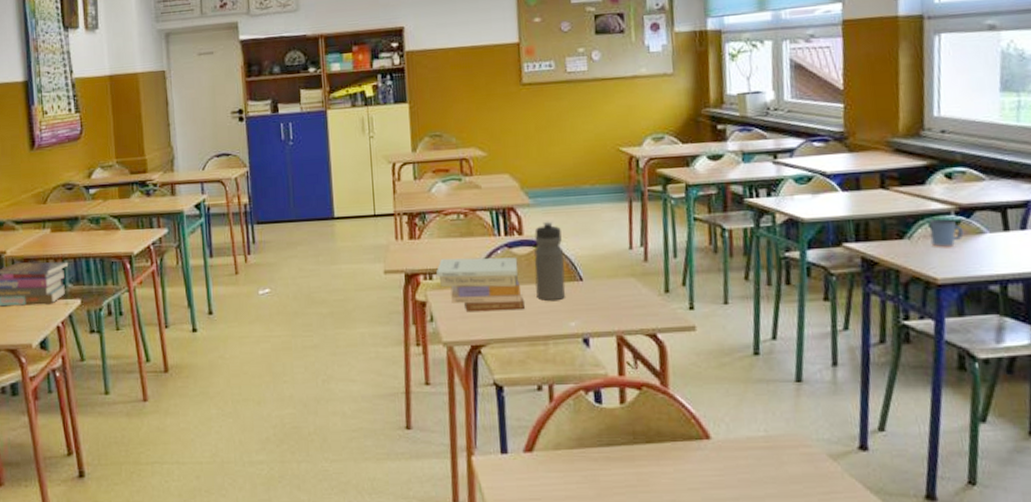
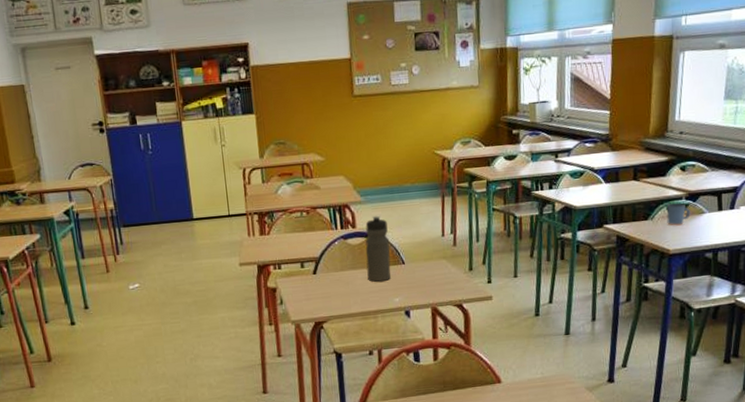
books: present [436,257,525,313] -> none [284,247,359,295]

